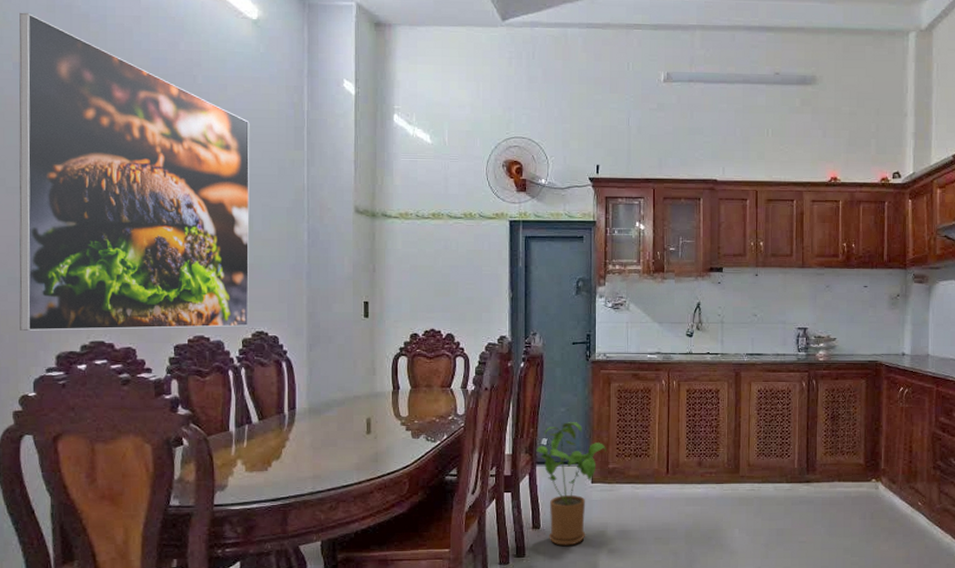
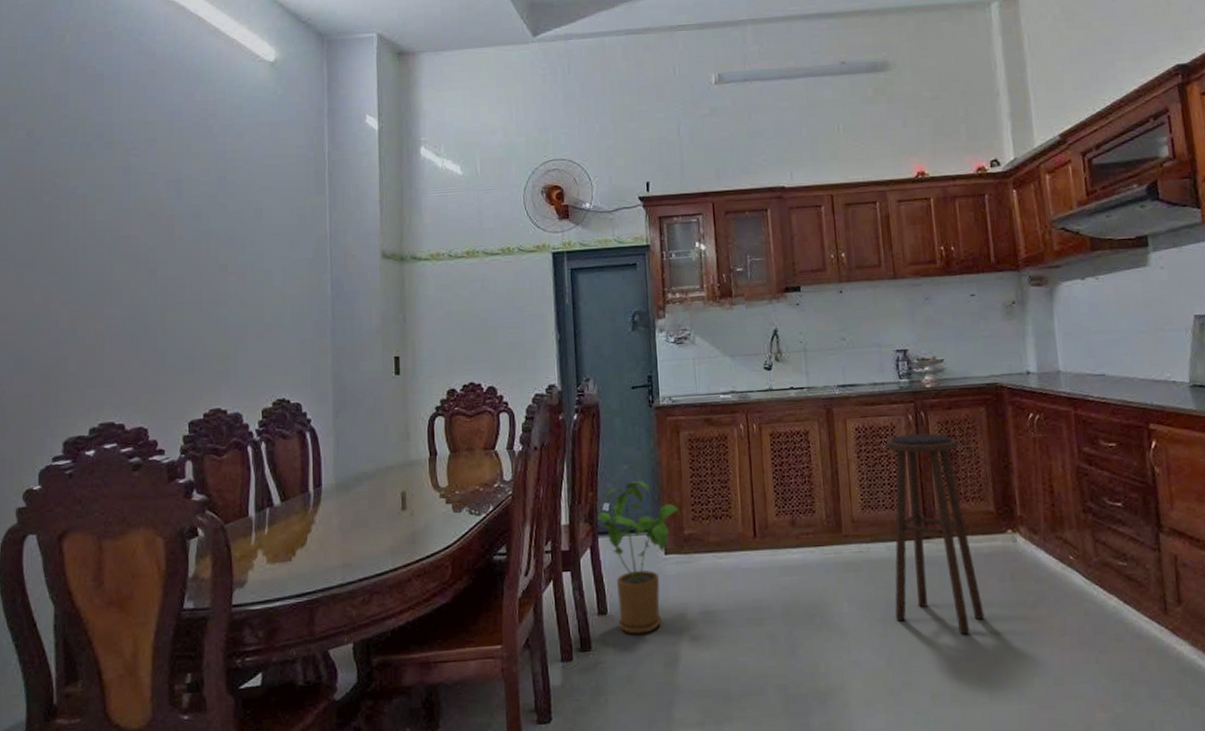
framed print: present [19,12,250,331] -> none [26,77,269,416]
stool: none [775,398,847,559] -> present [886,433,985,635]

